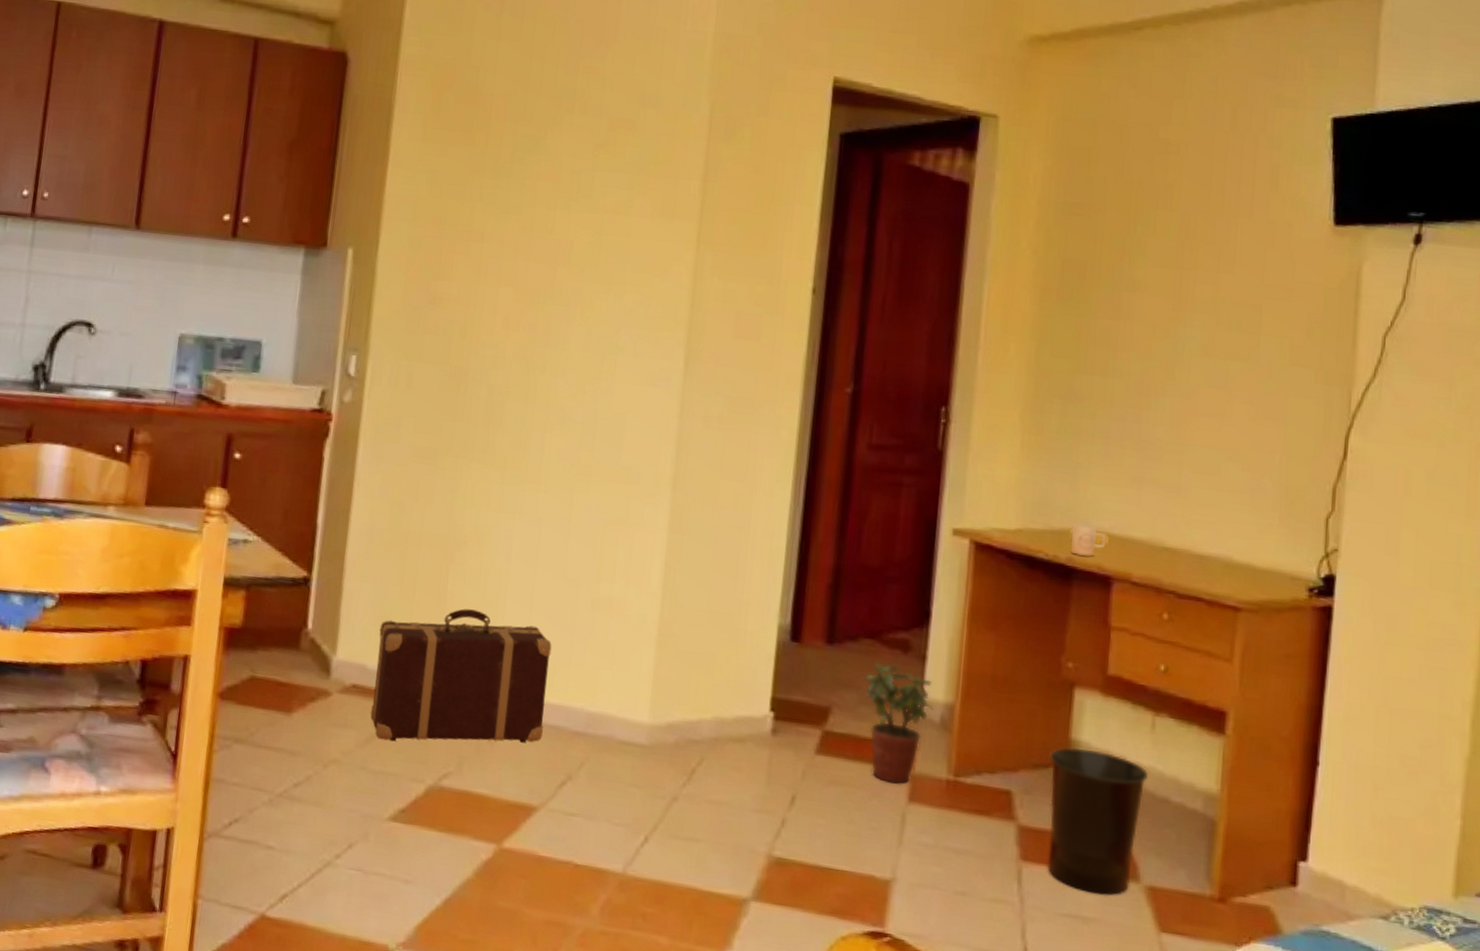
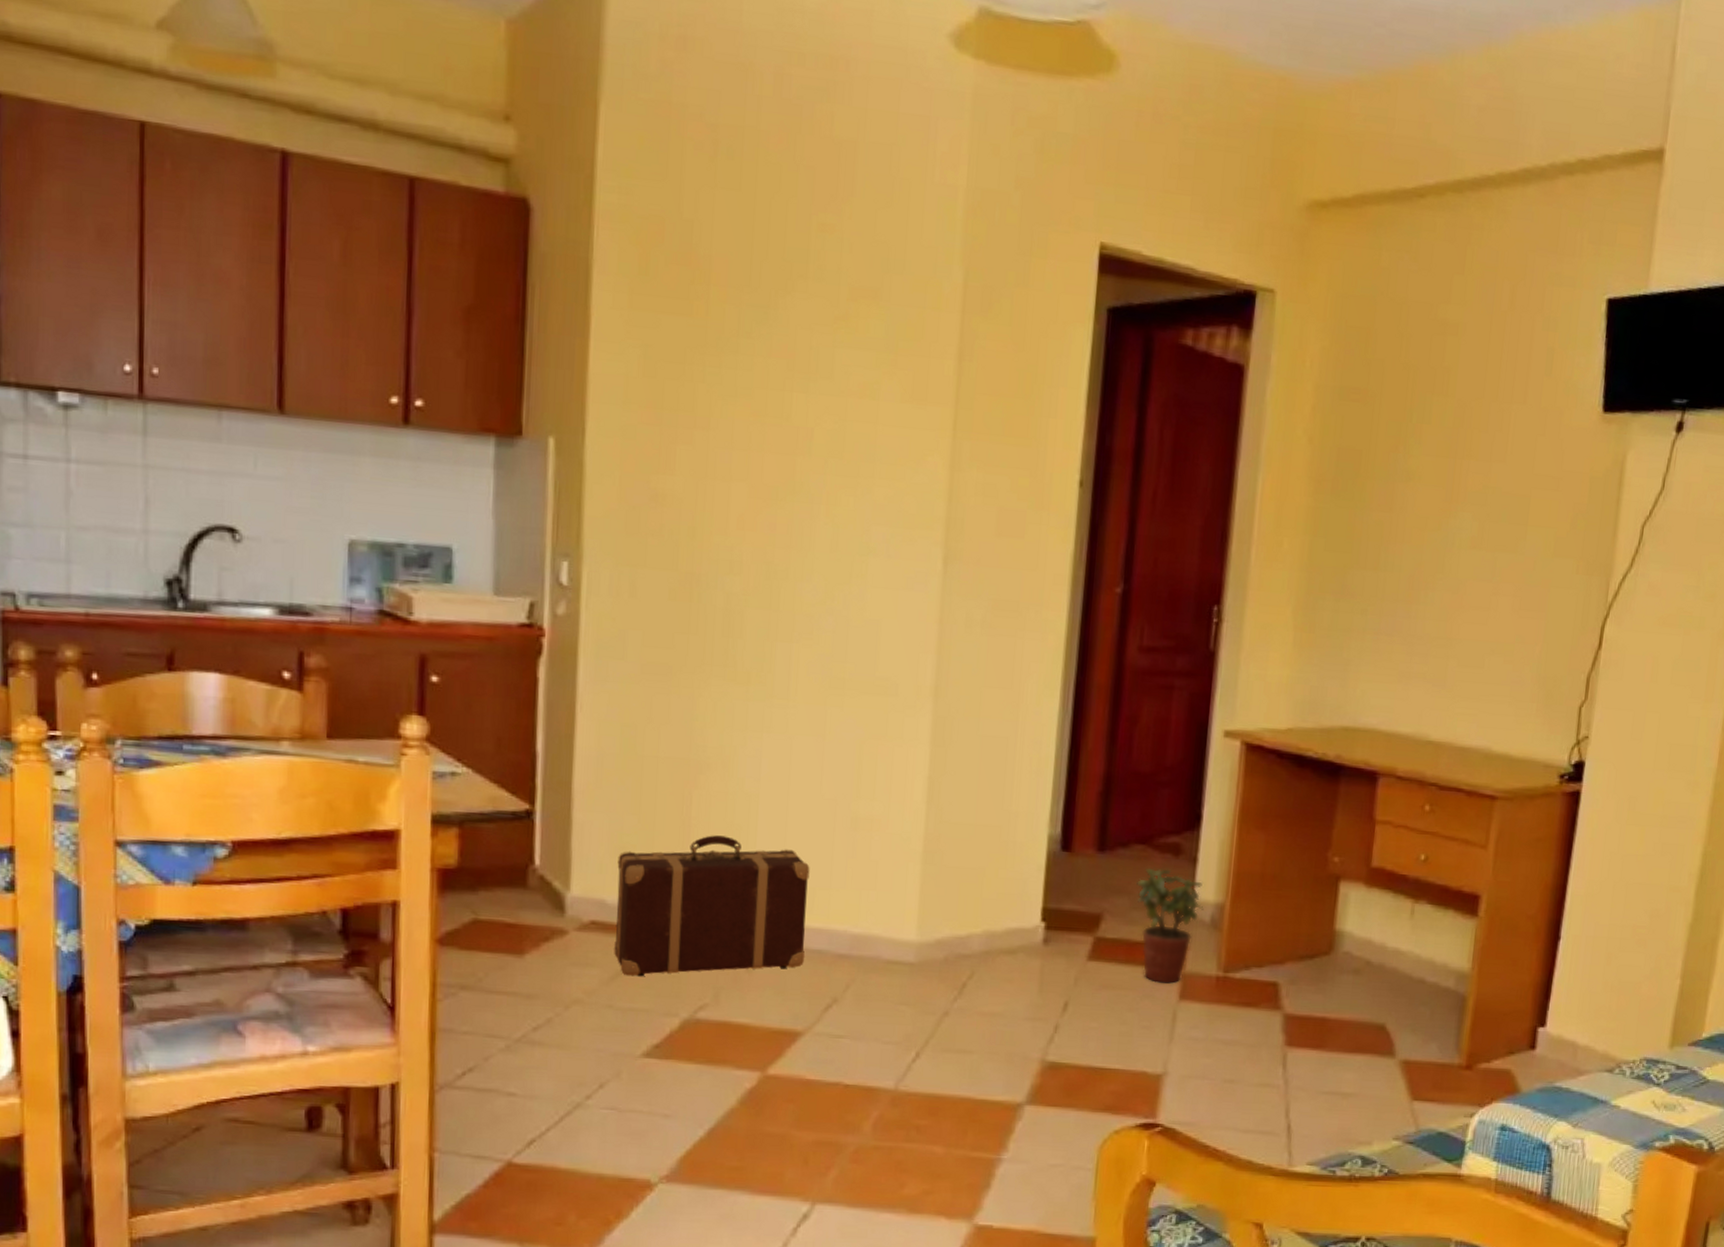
waste bin: present [1048,747,1149,895] -> none [1311,937,1407,1072]
mug: present [1070,523,1107,558] -> none [1339,720,1375,754]

